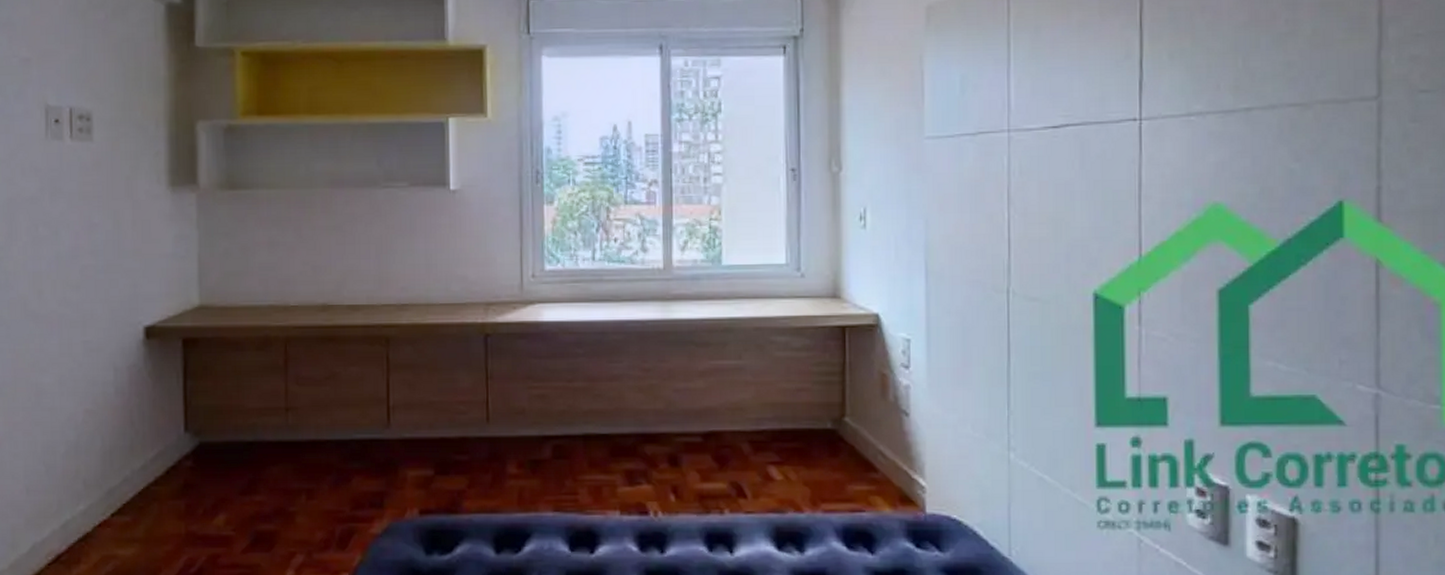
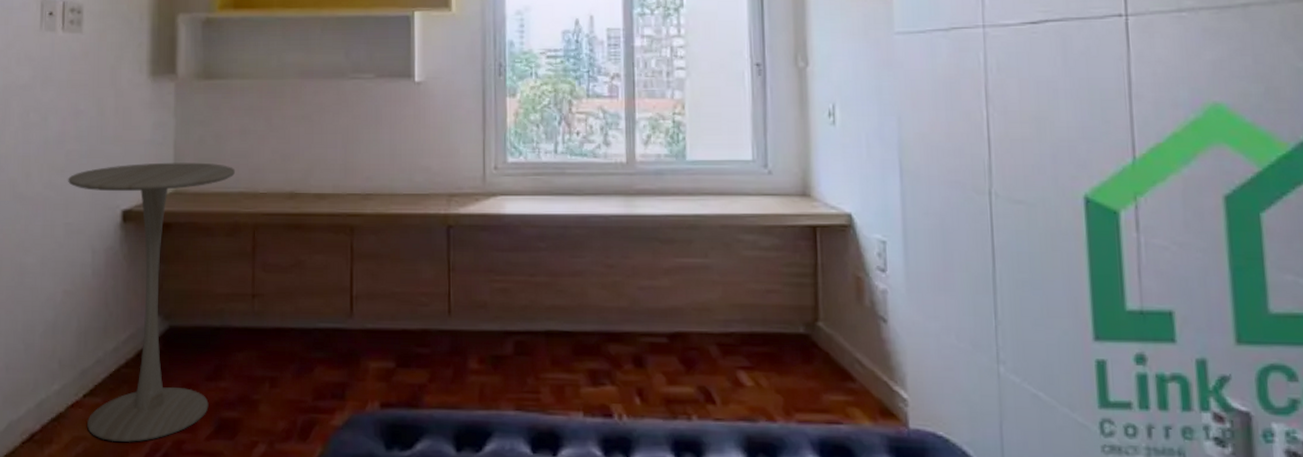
pedestal table: none [84,276,265,558] -> present [68,162,236,442]

